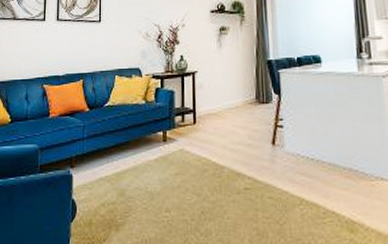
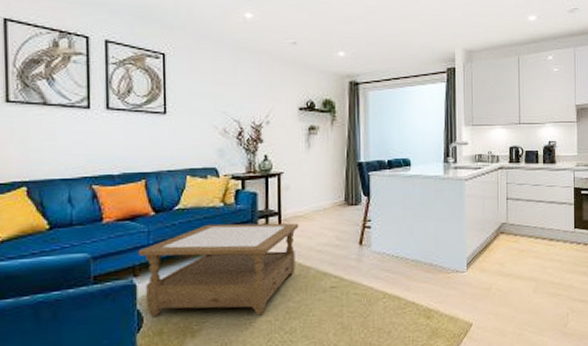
coffee table: none [75,120,213,214] -> present [139,223,299,316]

